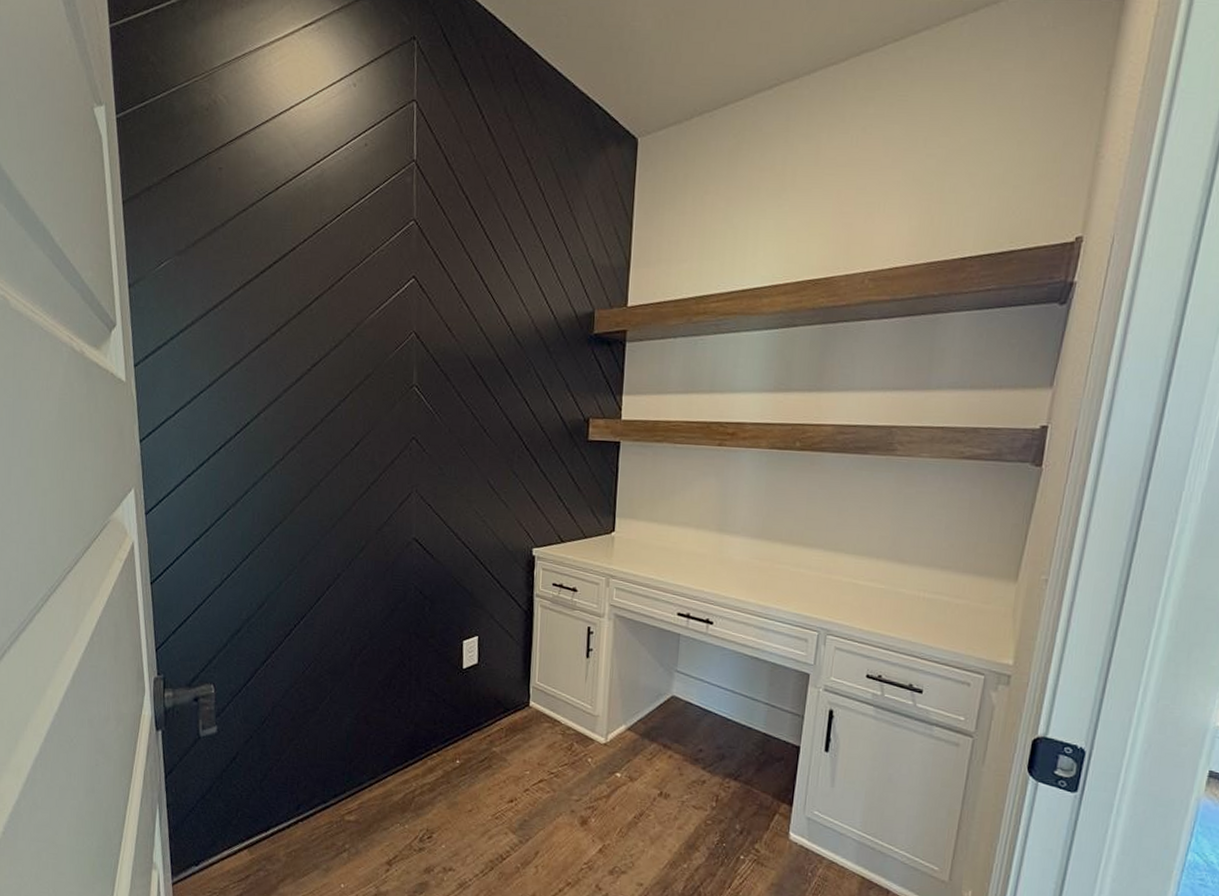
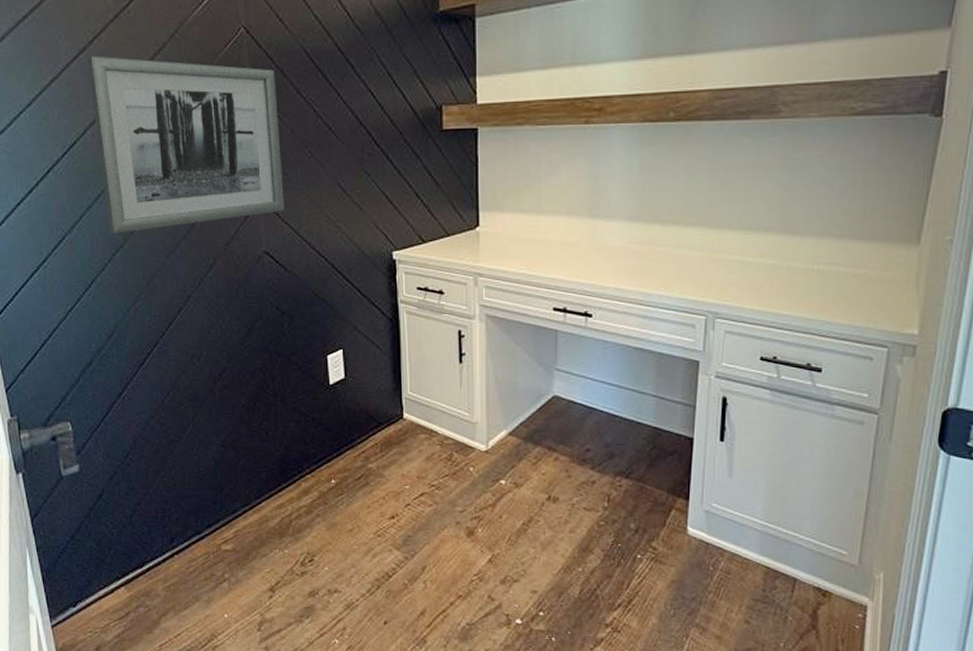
wall art: none [268,346,440,511] -> present [88,56,285,233]

